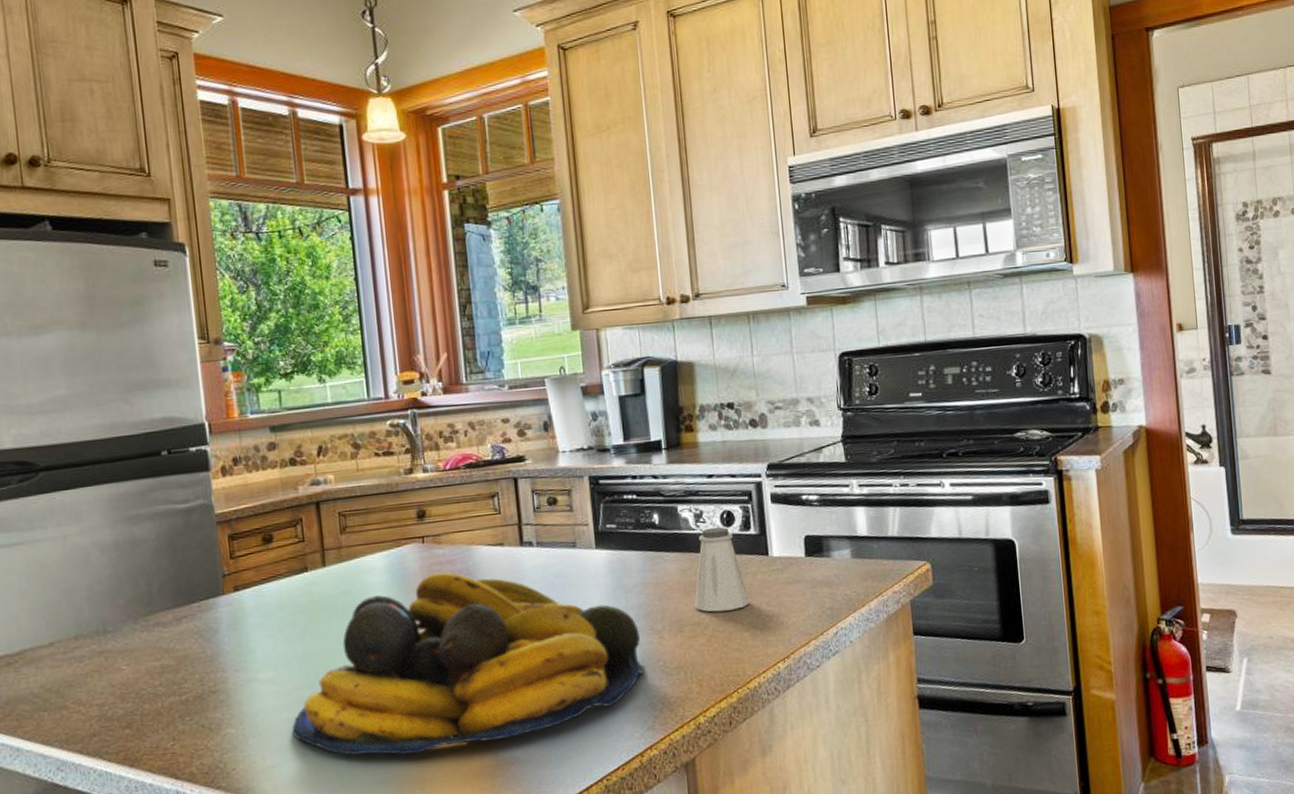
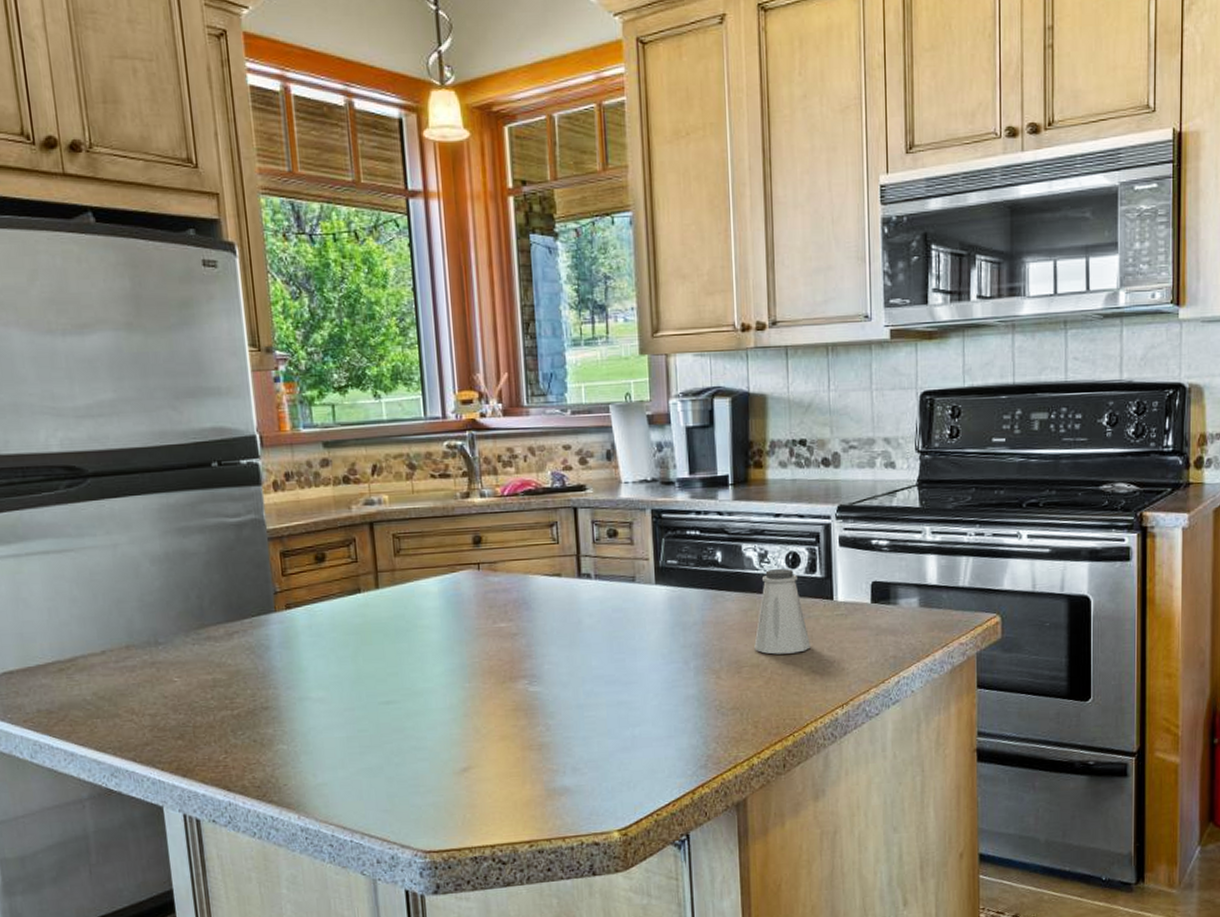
fruit bowl: present [292,572,646,755] -> none [344,600,701,780]

